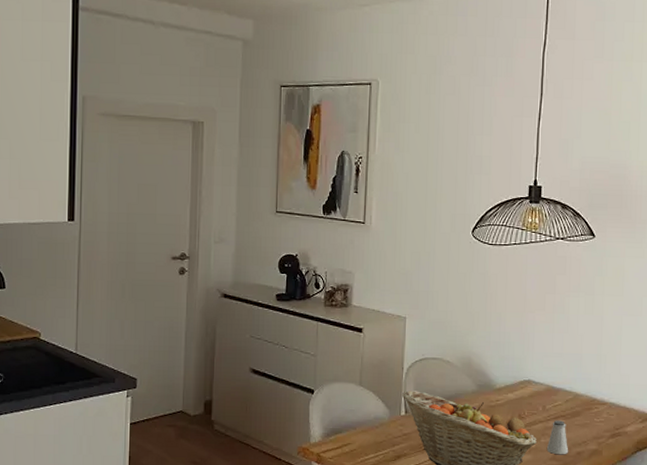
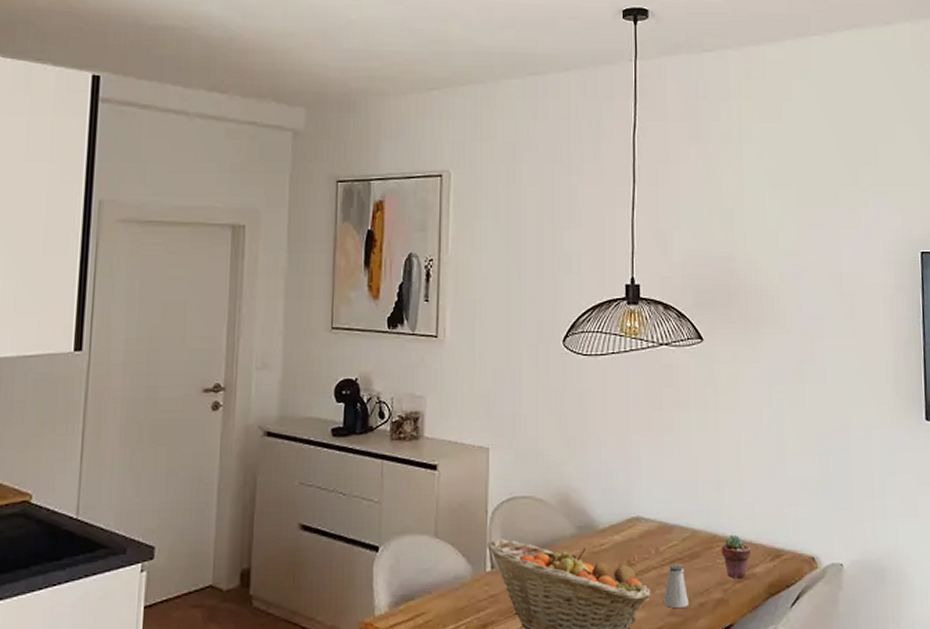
potted succulent: none [598,400,625,435] -> present [721,535,752,579]

